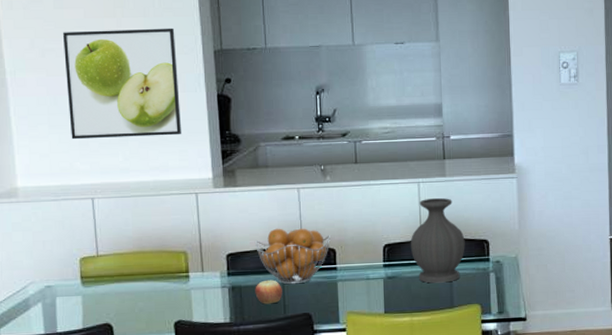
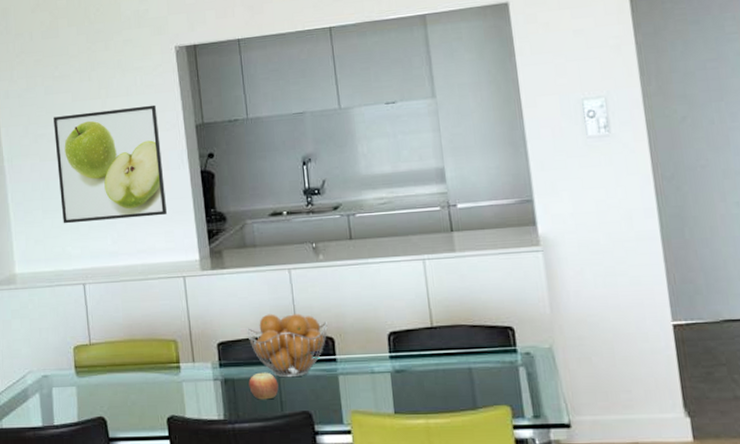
vase: present [410,198,465,283] -> none [418,277,486,379]

